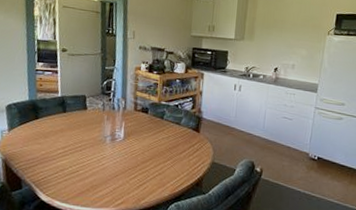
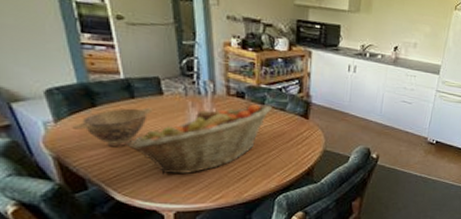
bowl: none [19,120,78,153] -> present [72,107,153,147]
fruit basket: none [56,118,169,179] -> present [128,104,272,174]

